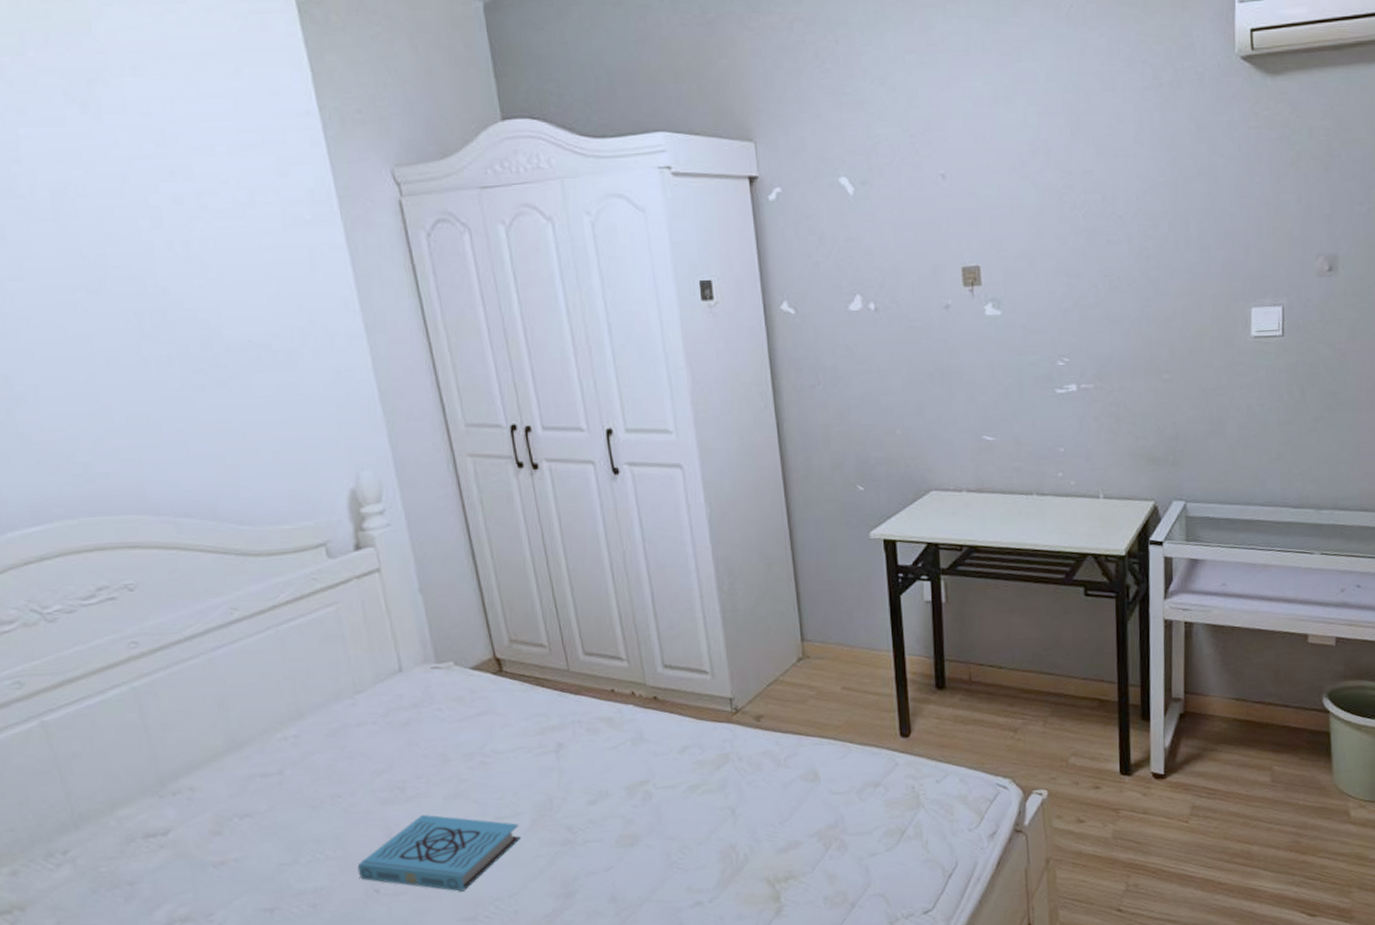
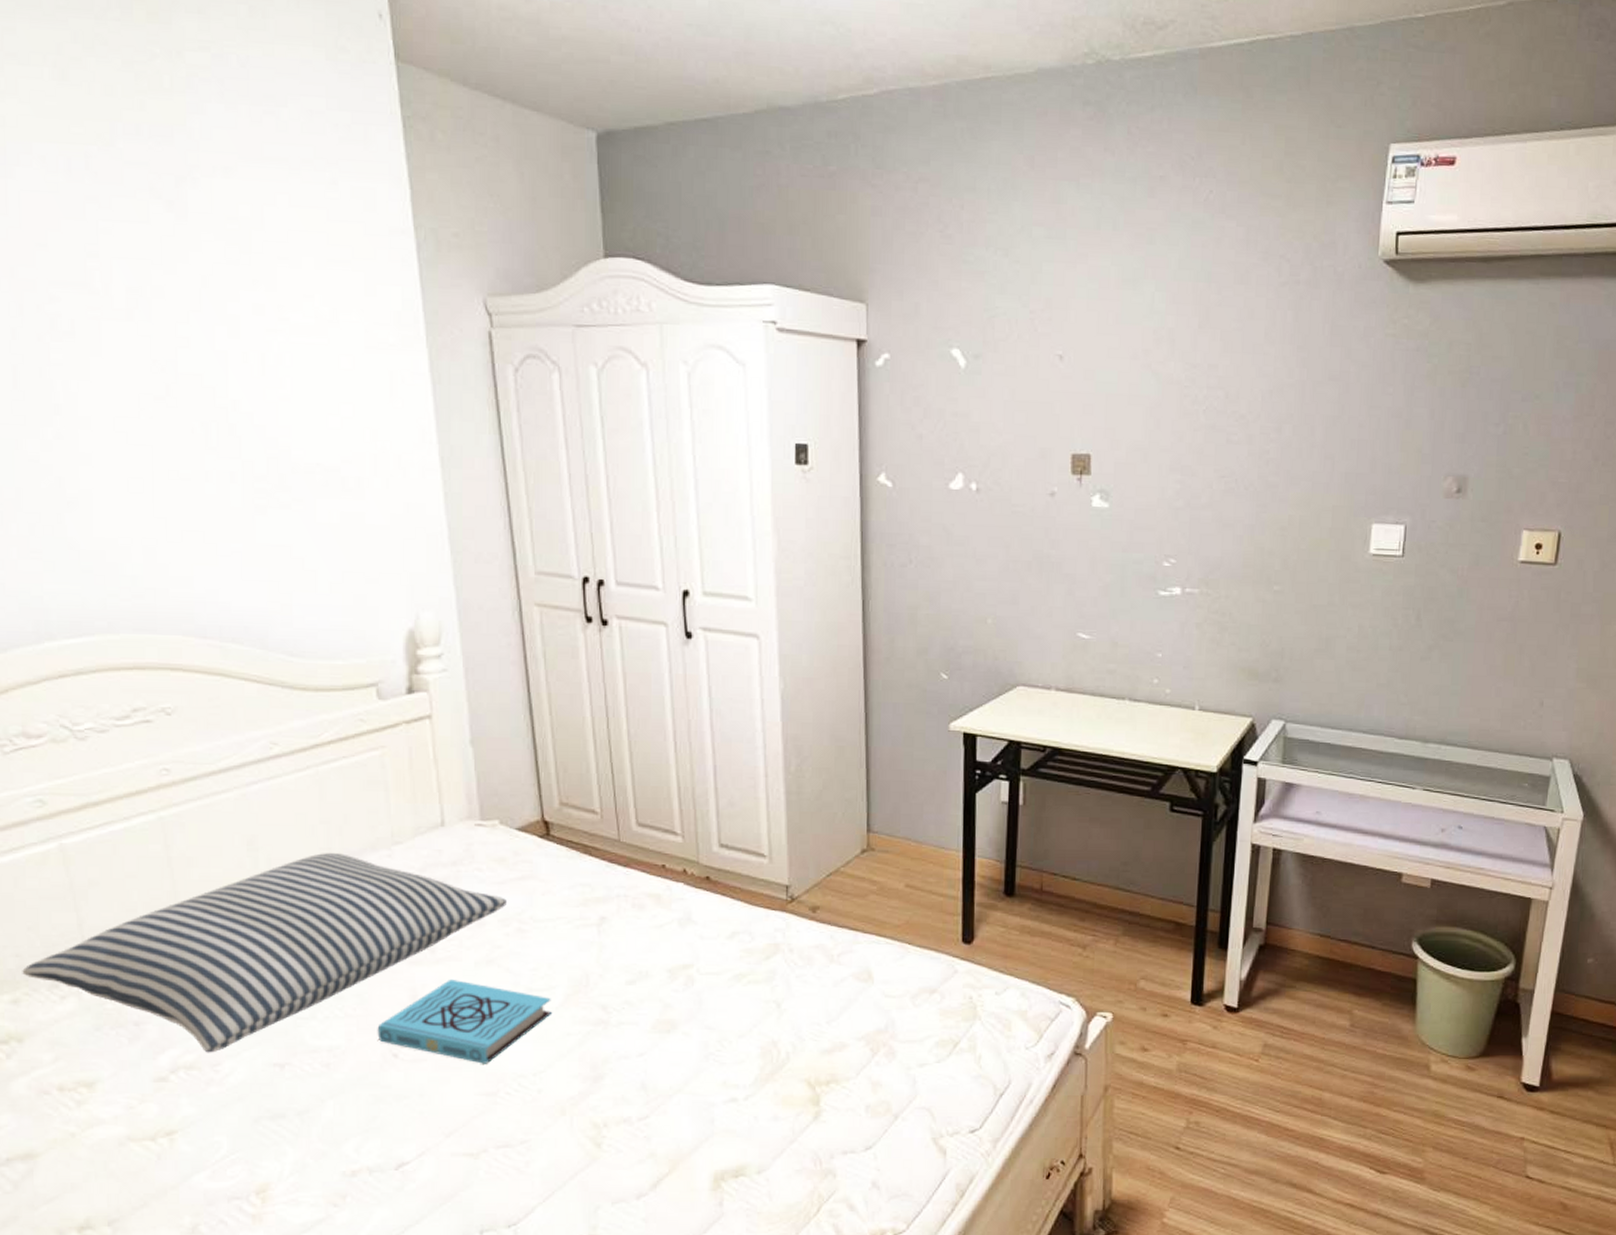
pillow: none [17,706,469,905] -> present [22,853,508,1053]

